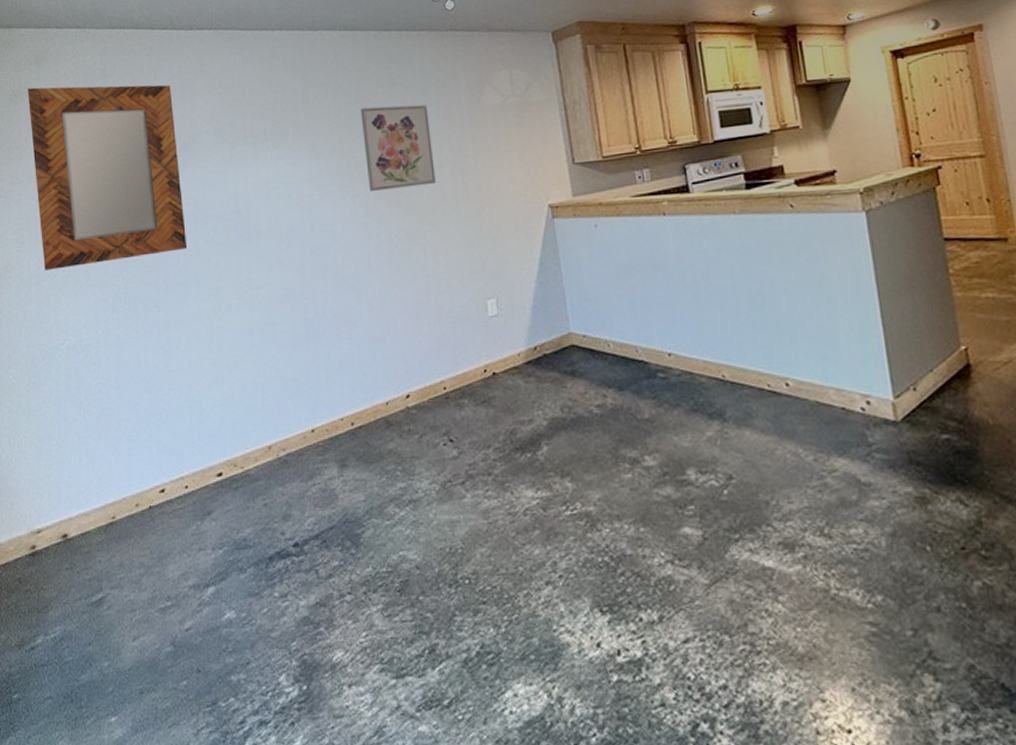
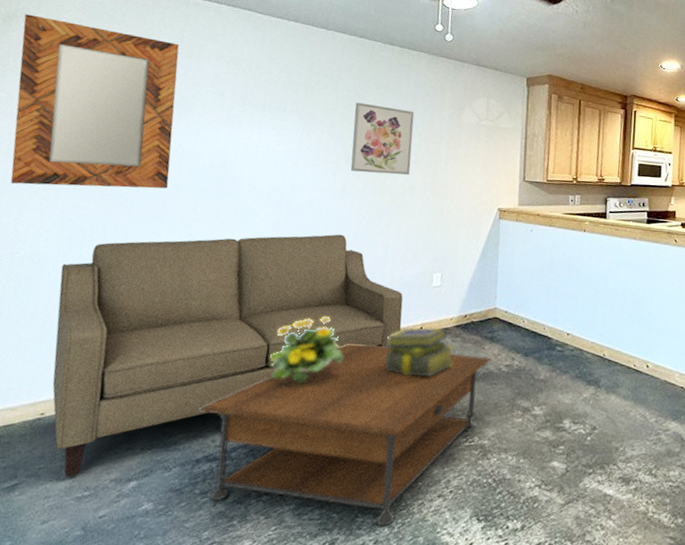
sofa: none [104,269,462,586] -> present [52,234,403,477]
coffee table: none [260,397,576,625] -> present [198,342,490,526]
flowering plant: none [324,372,403,457] -> present [270,317,344,385]
stack of books: none [446,365,532,433] -> present [385,326,454,377]

